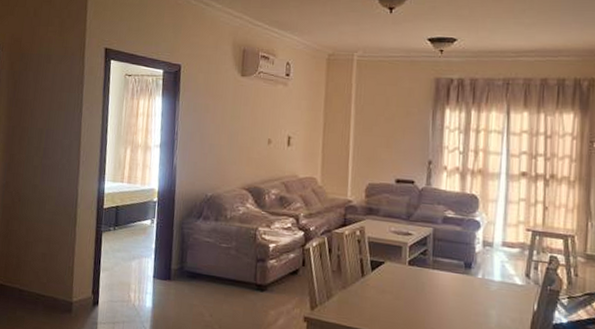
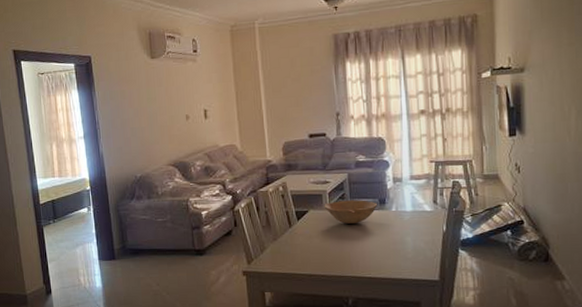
bowl: none [402,256,462,285] -> present [324,200,377,224]

